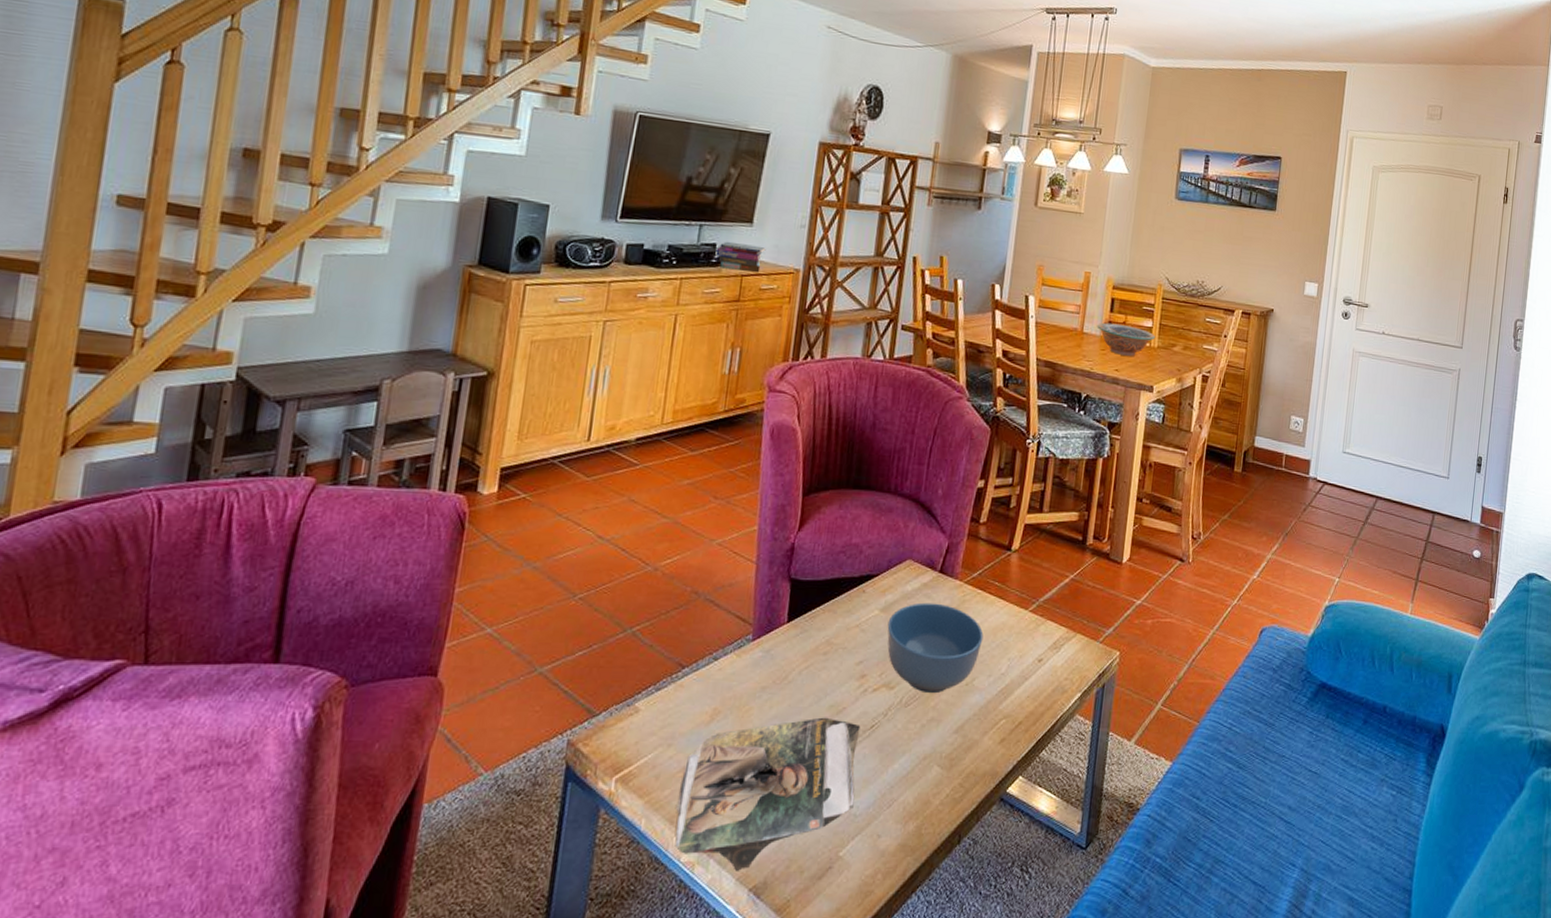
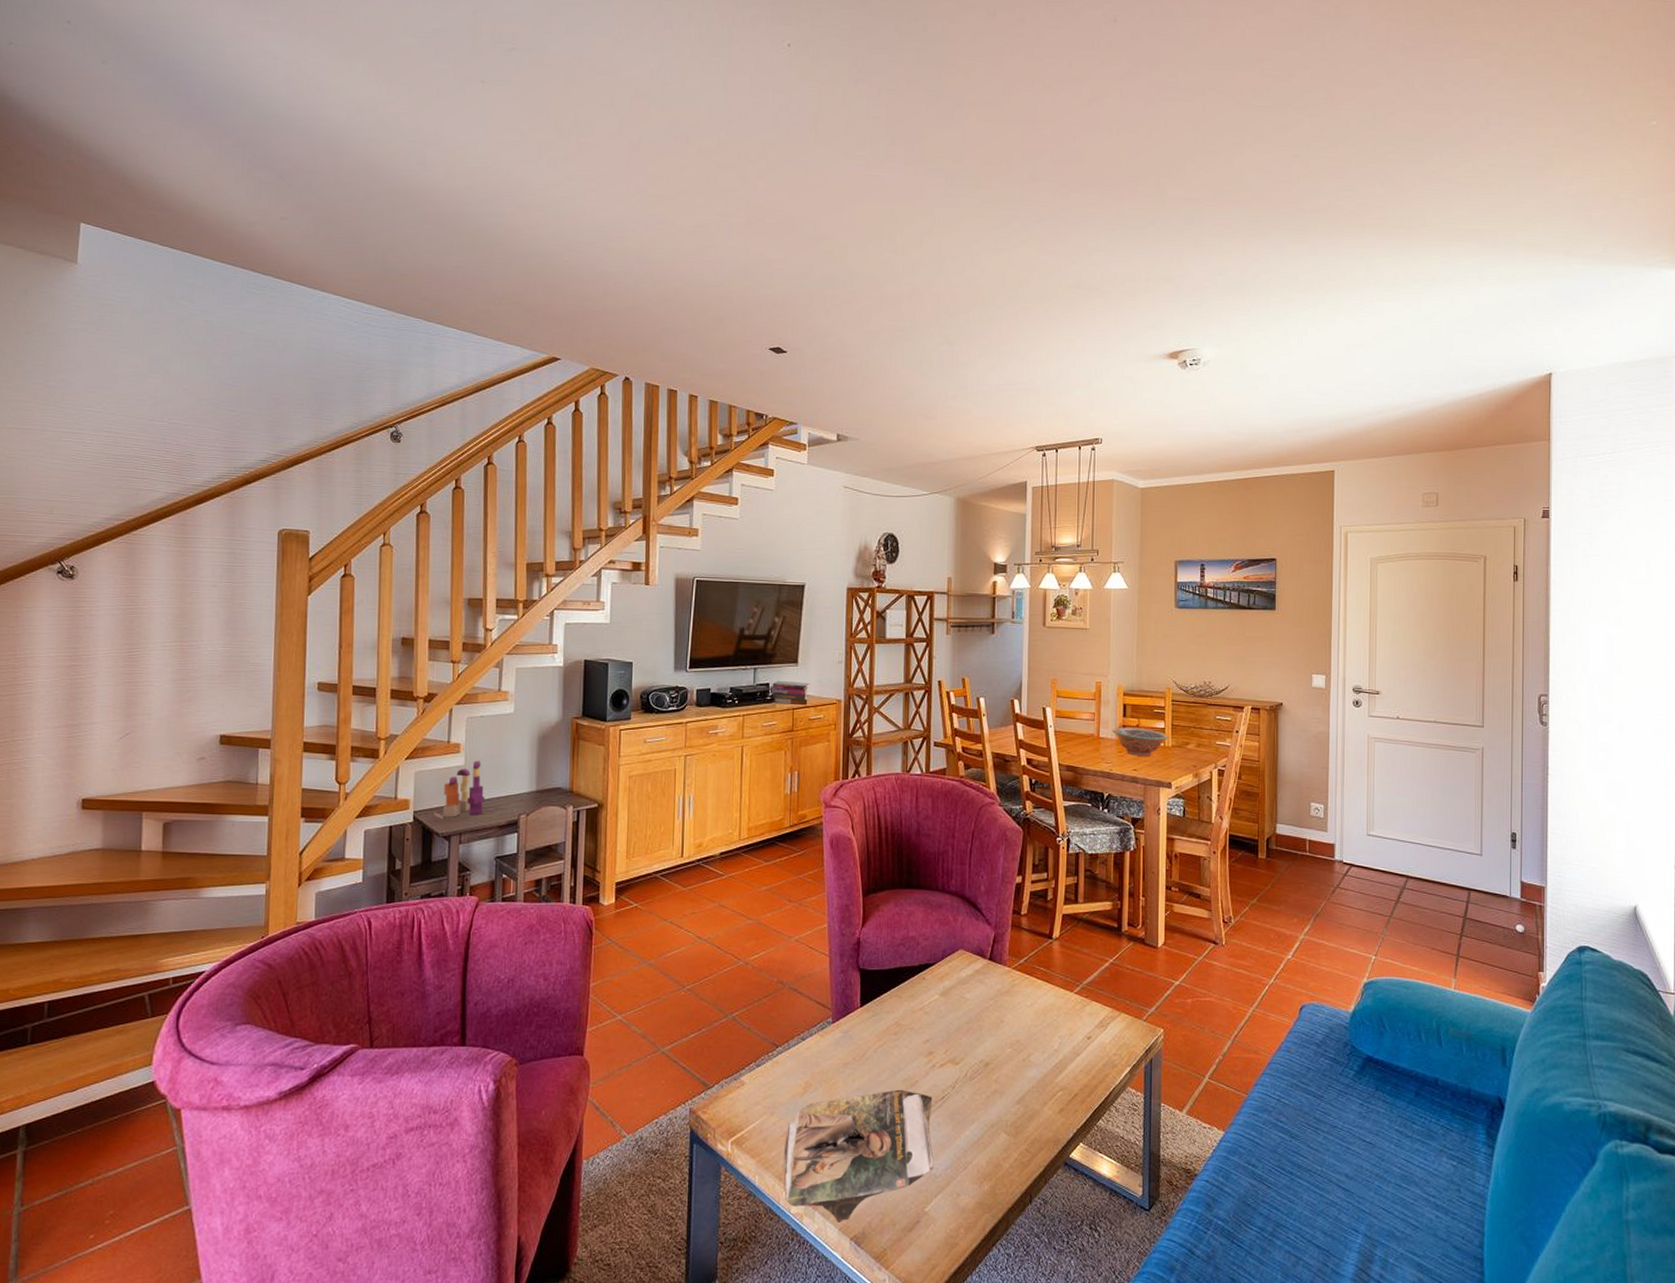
toy blocks: none [265,309,338,380] -> present [434,761,485,820]
bowl: present [887,602,984,694] -> none [947,987,1034,1069]

